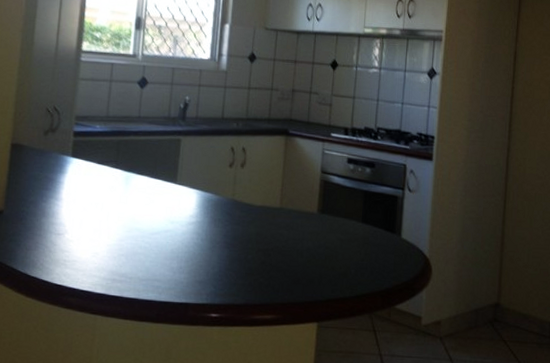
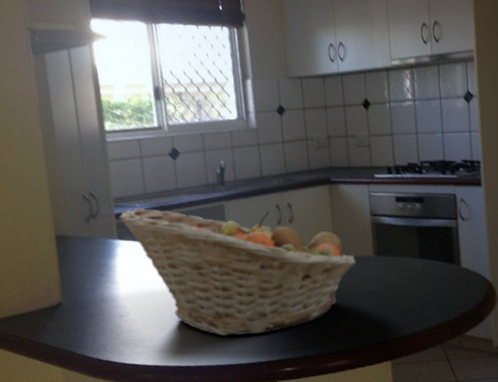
fruit basket: none [76,129,299,275] -> present [118,208,356,337]

